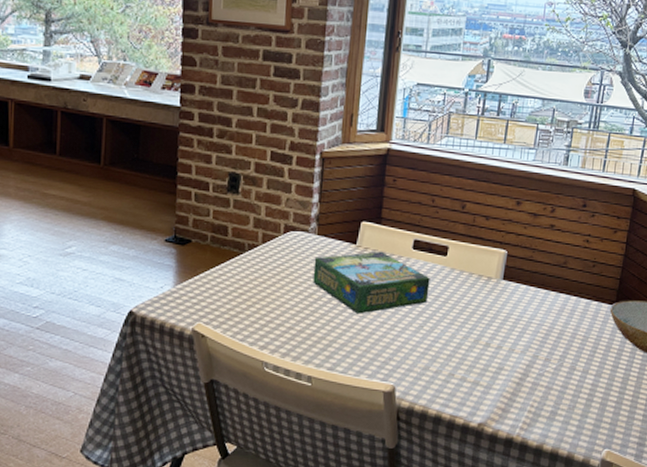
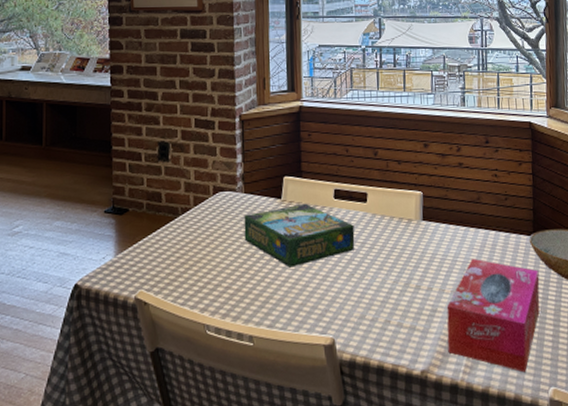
tissue box: none [508,322,614,434] -> present [447,259,540,373]

